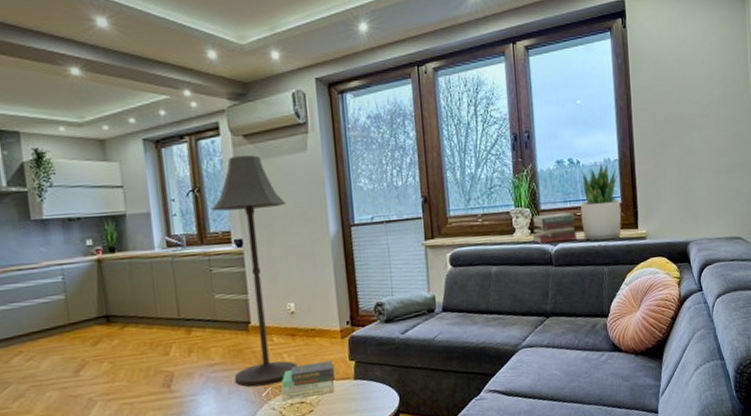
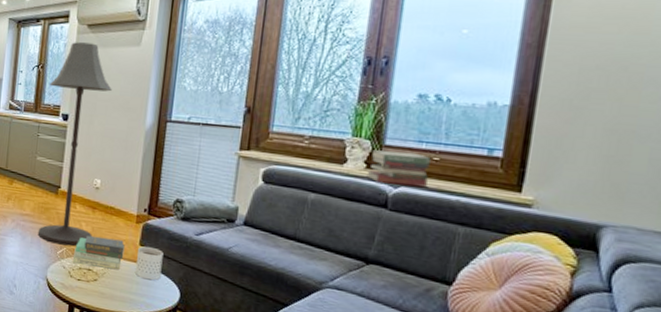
mug: none [348,358,377,394] -> present [135,246,163,281]
planter: present [580,164,621,241] -> none [437,107,503,198]

